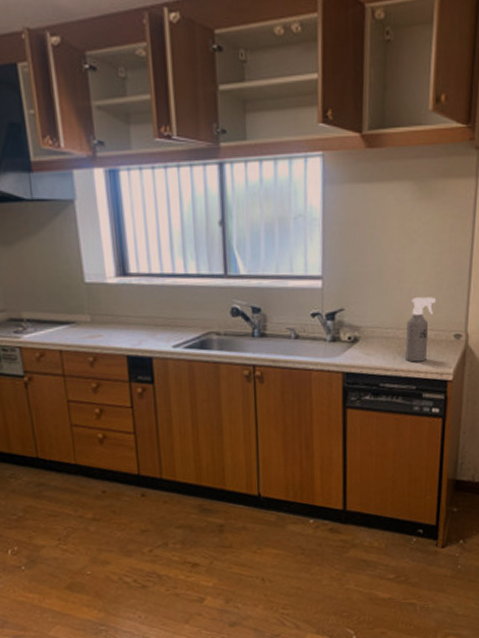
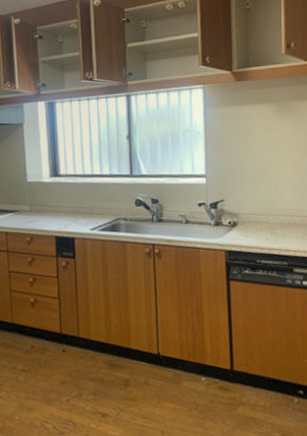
spray bottle: present [405,297,435,362] -> none [275,190,299,243]

